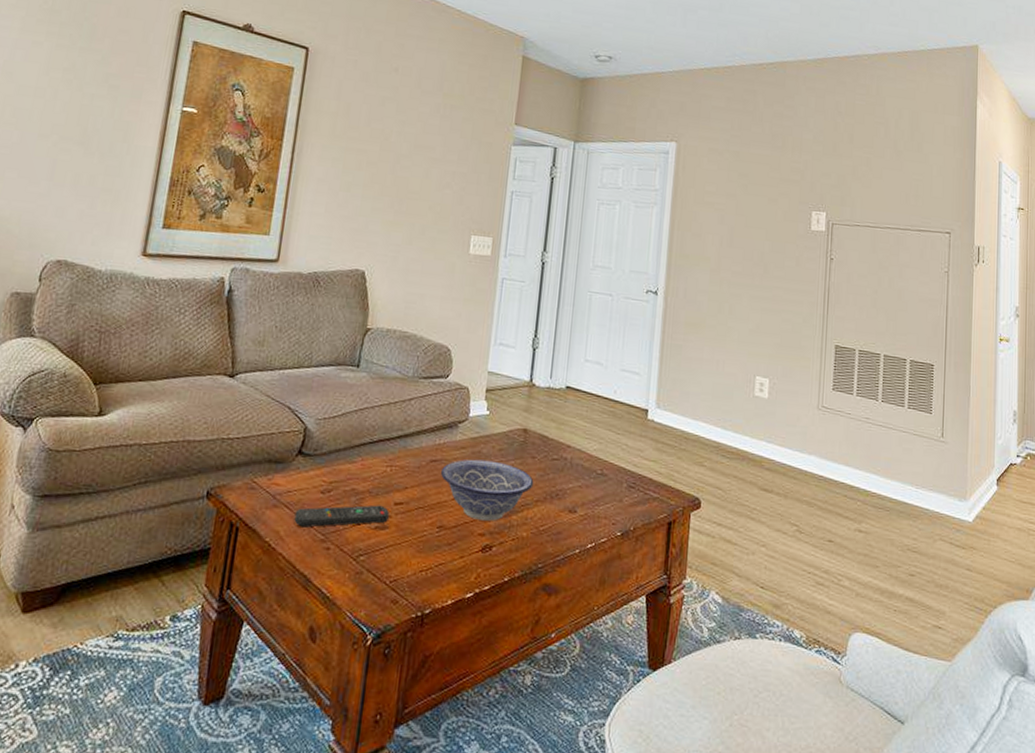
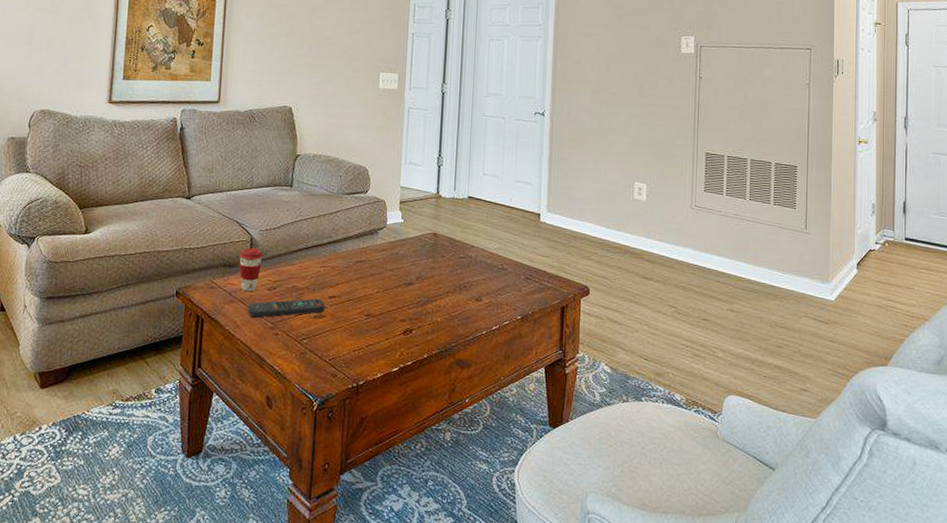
coffee cup: none [287,440,318,495] -> present [239,248,263,292]
decorative bowl: present [440,459,534,521] -> none [365,259,445,309]

